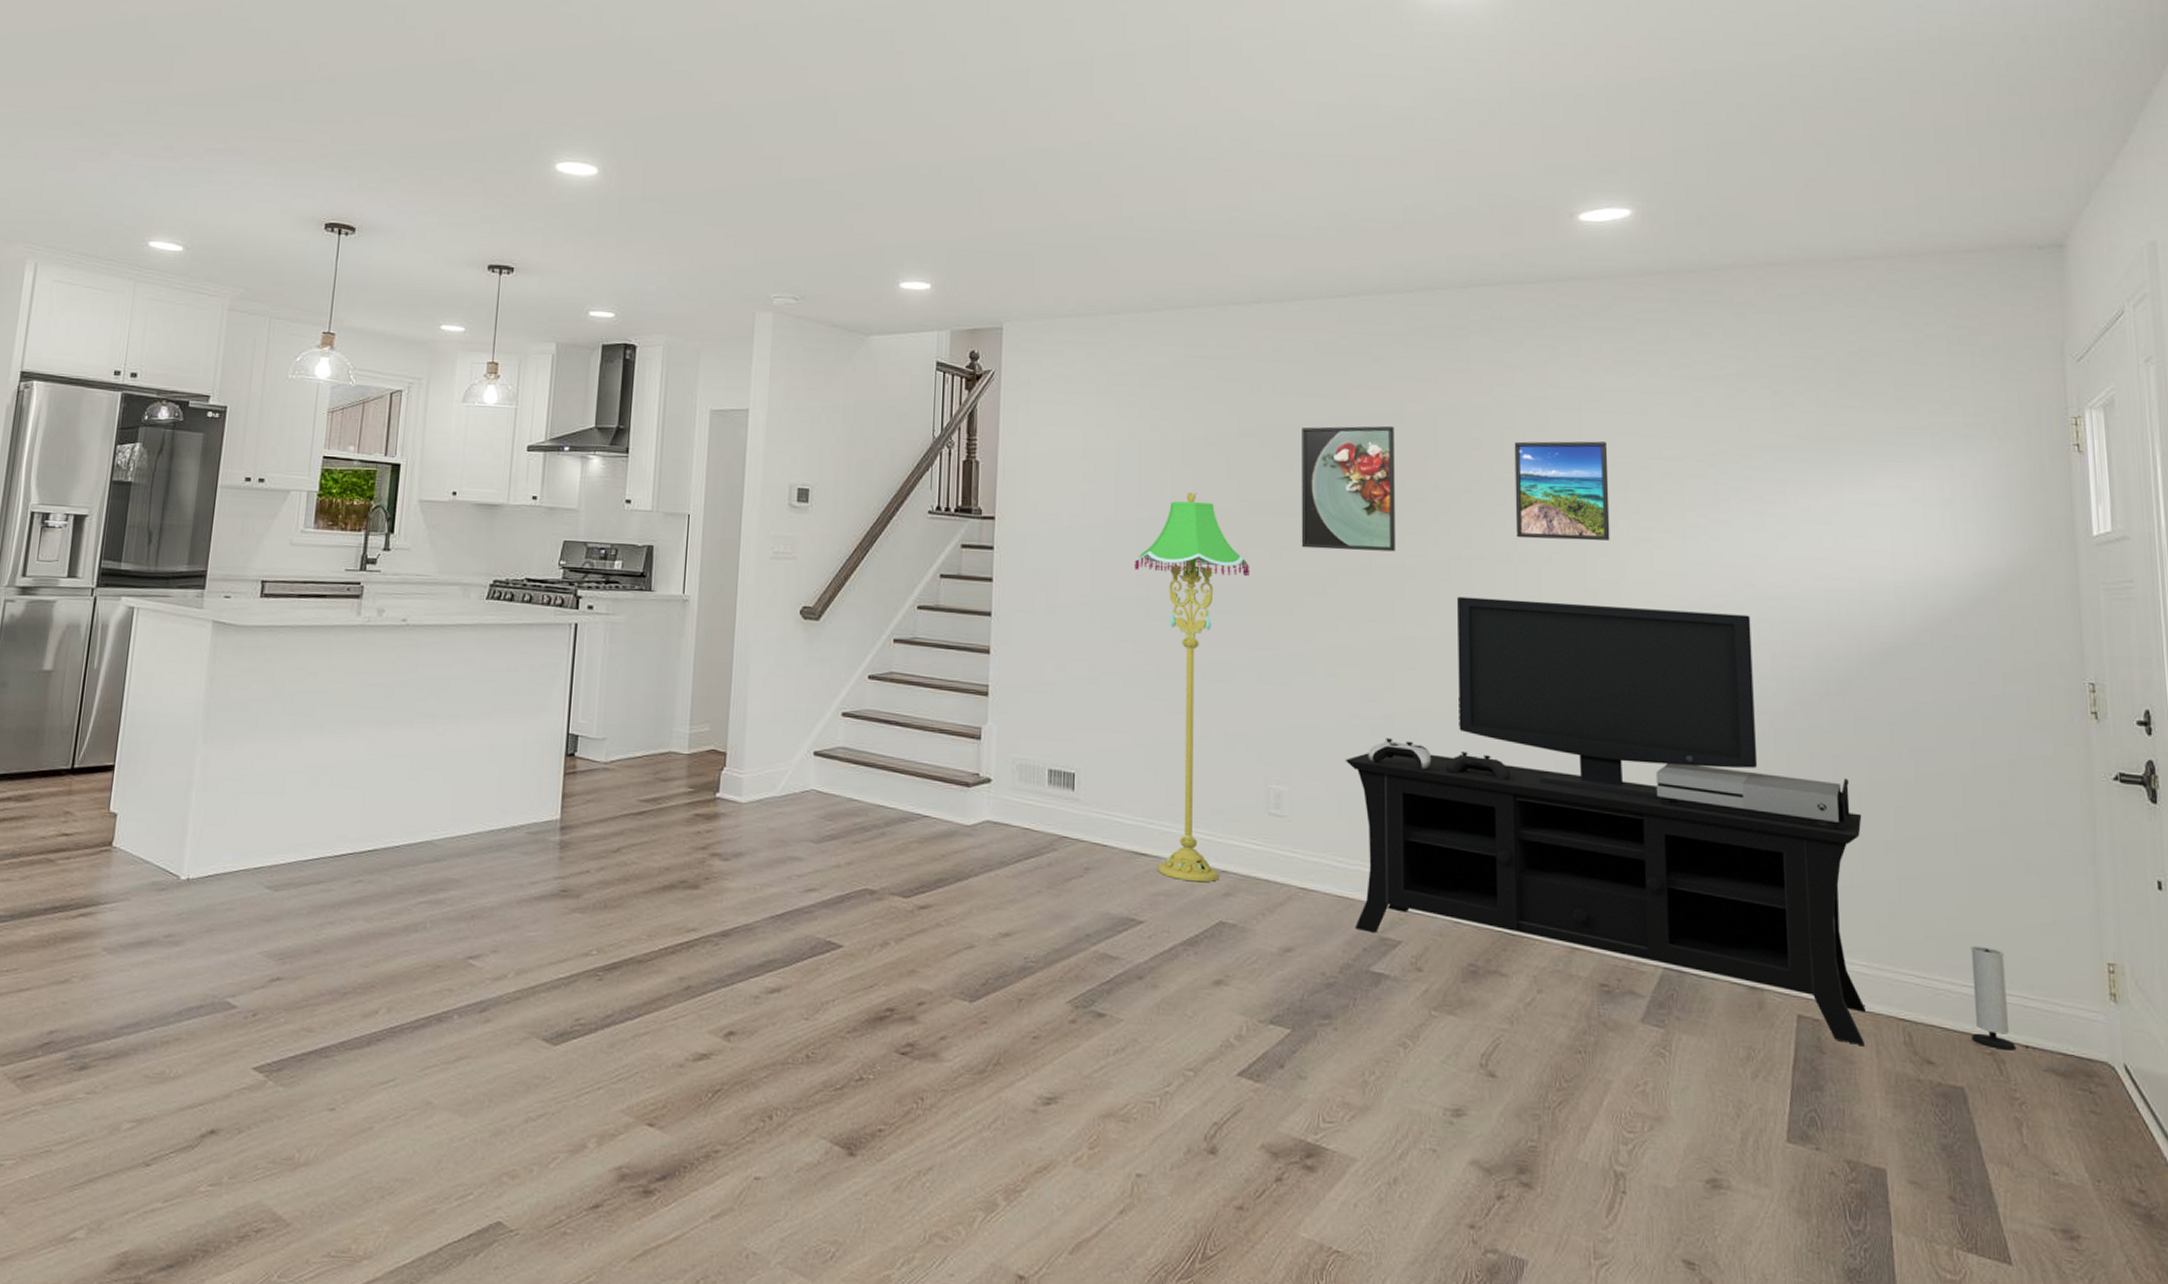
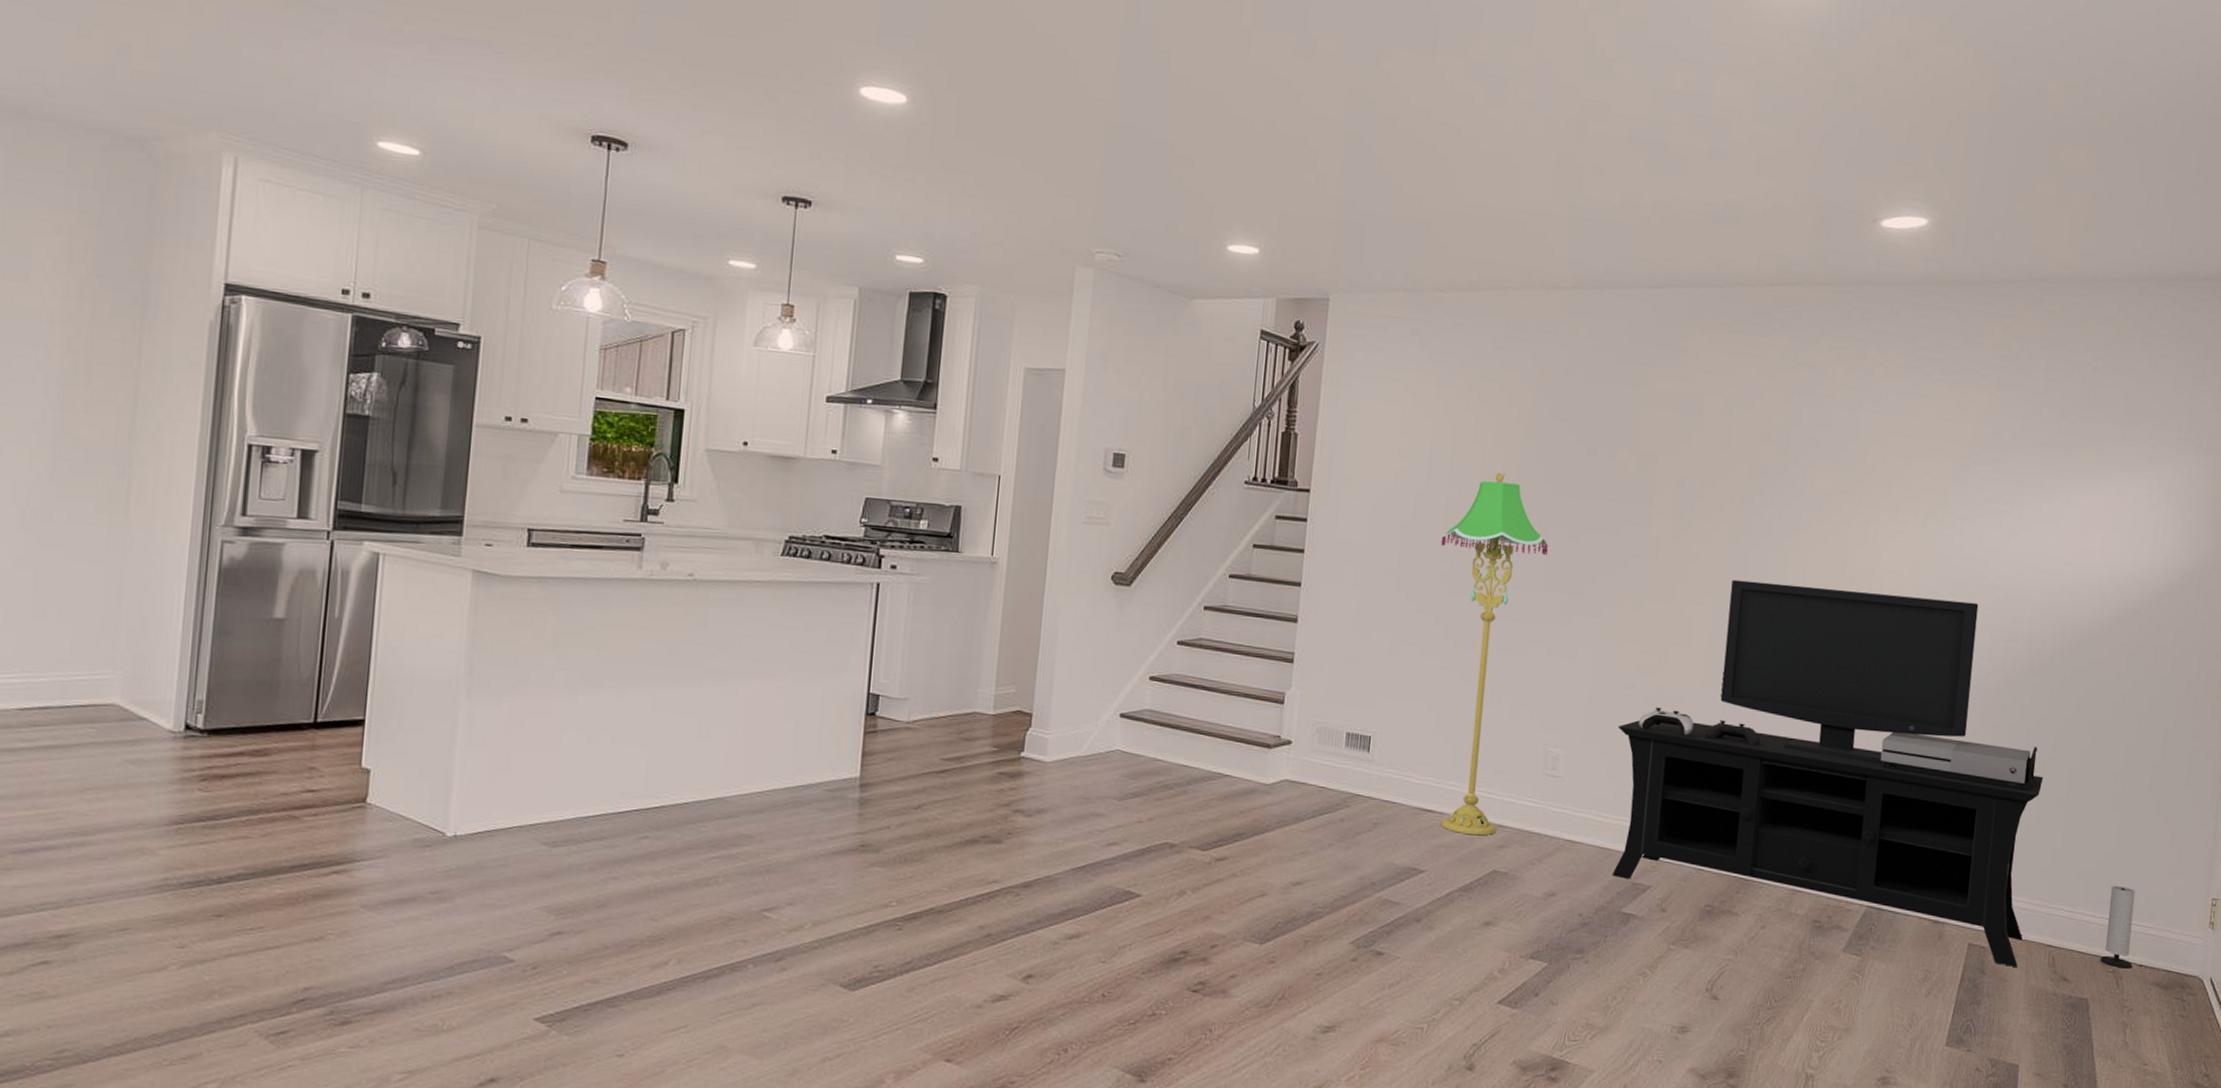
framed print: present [1301,425,1396,552] -> none [1597,414,1693,536]
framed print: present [1514,441,1610,541] -> none [1789,437,1880,532]

